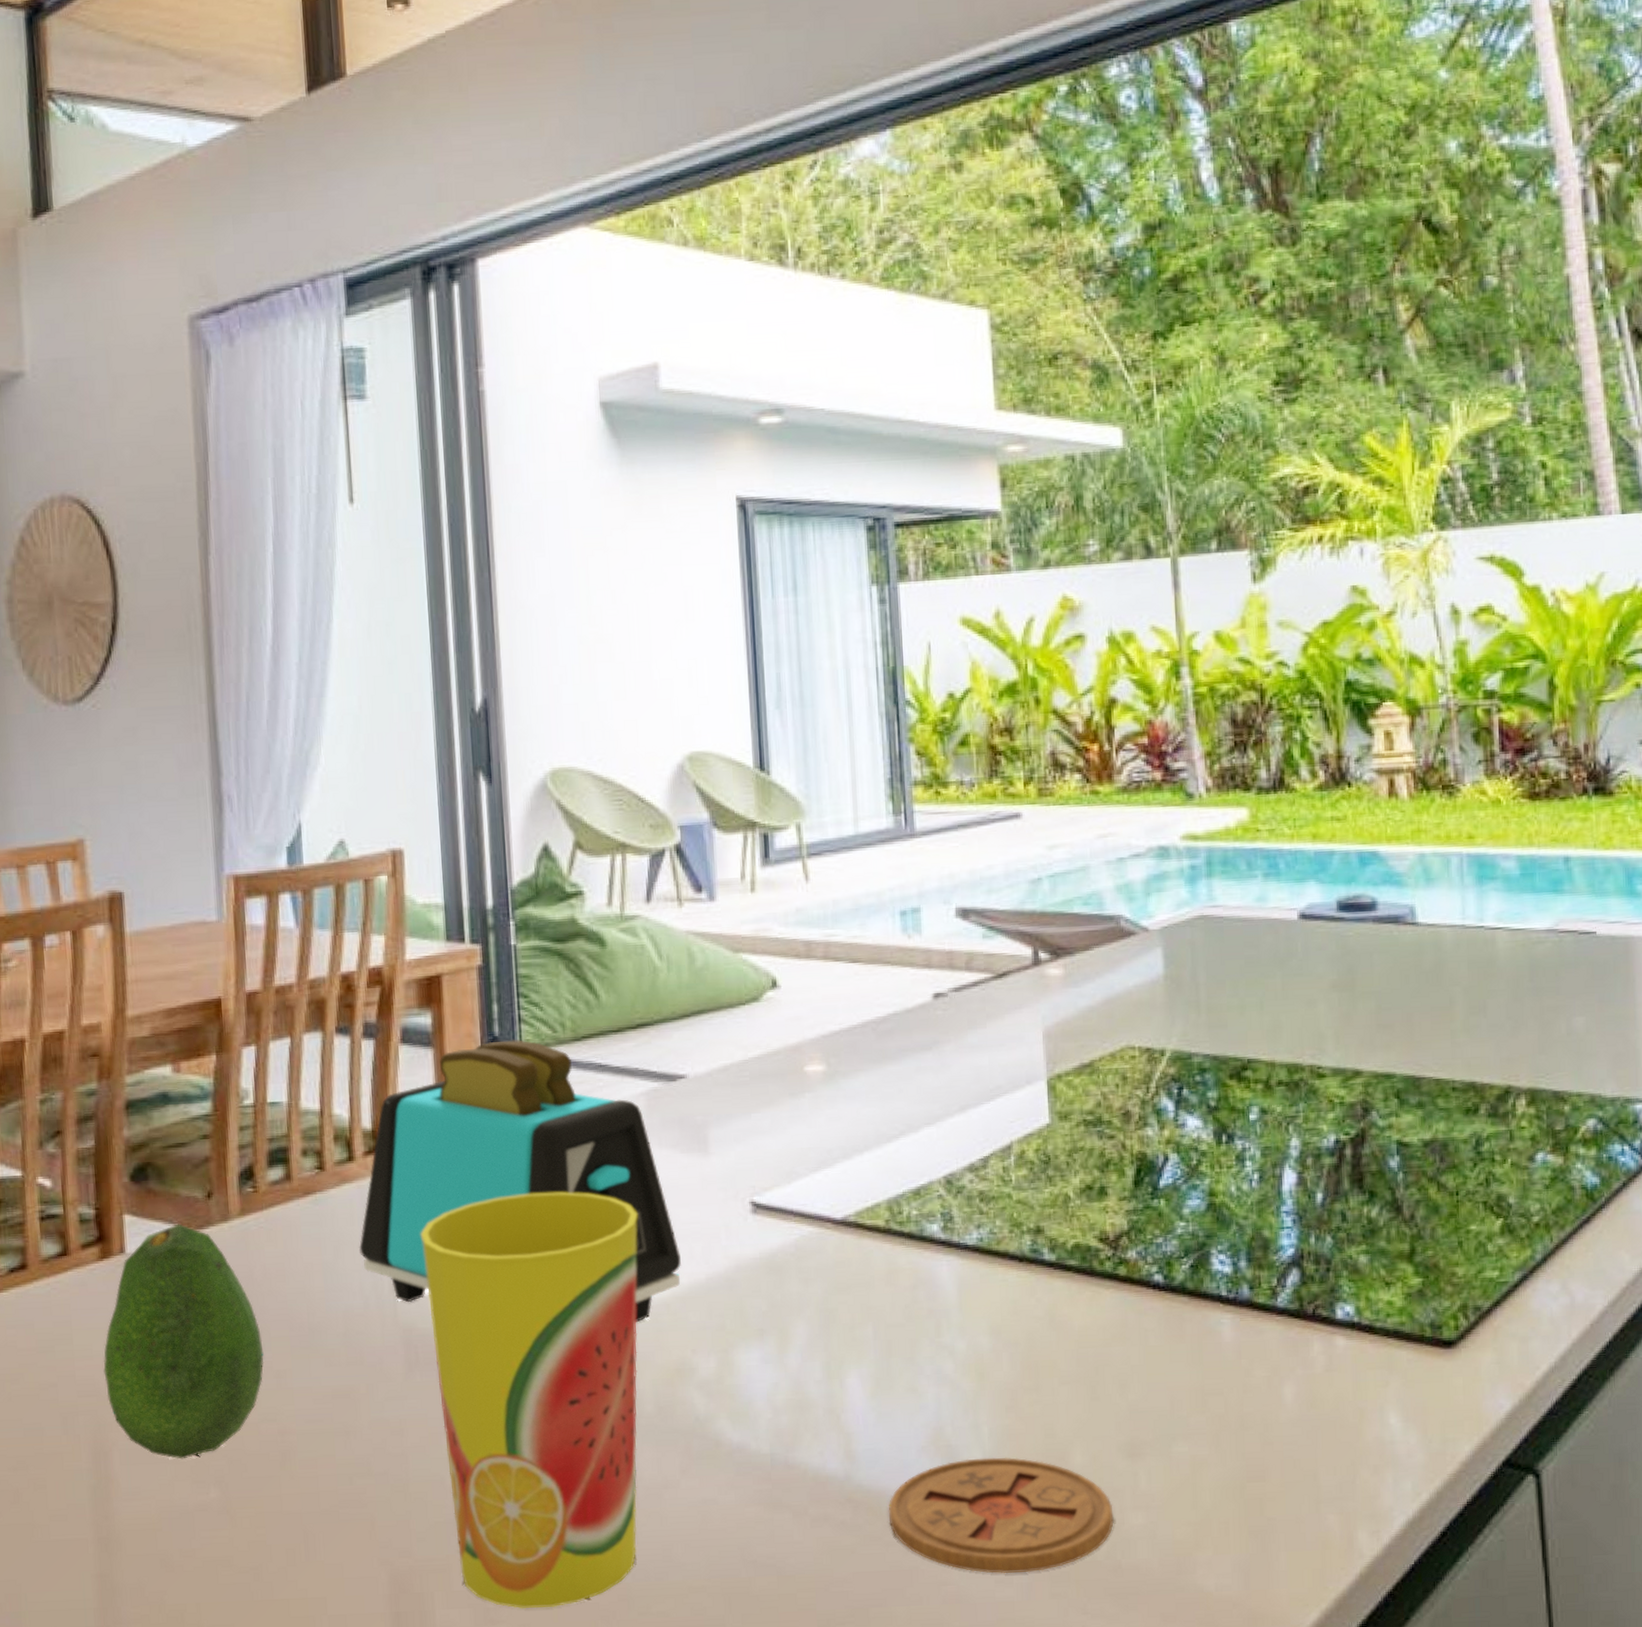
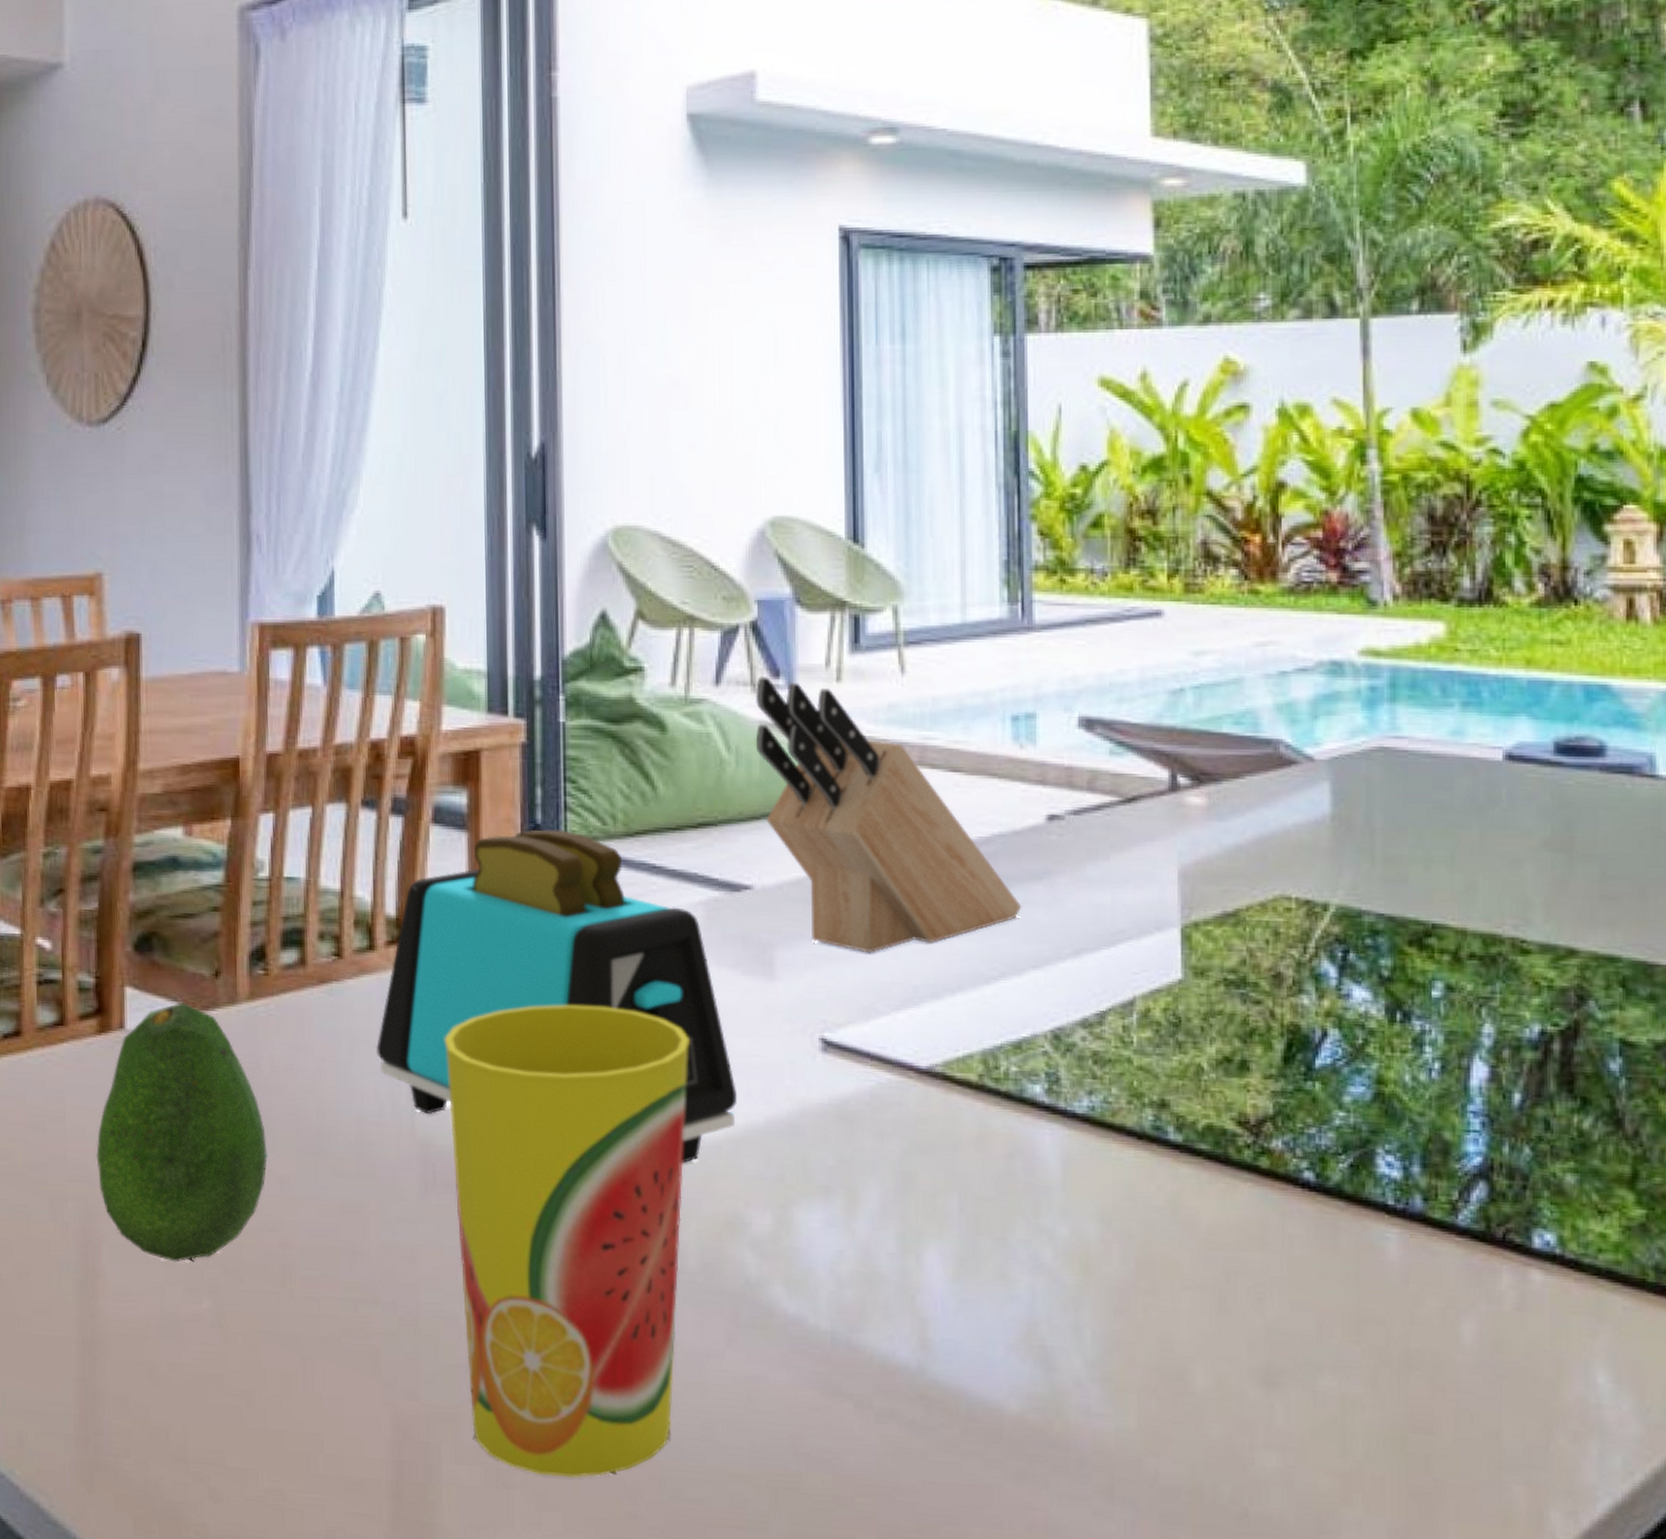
knife block: none [681,891,916,1125] -> present [755,675,1022,953]
coaster: present [888,1457,1114,1574] -> none [967,1364,1241,1508]

